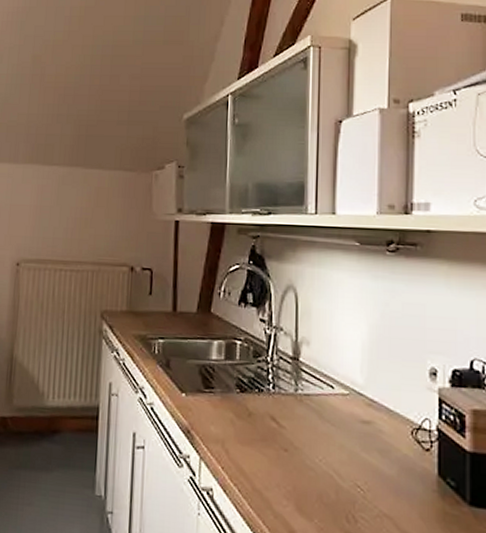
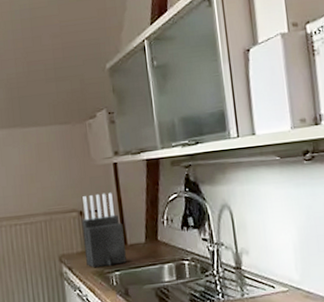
knife block: none [129,251,175,332] -> present [81,192,127,268]

